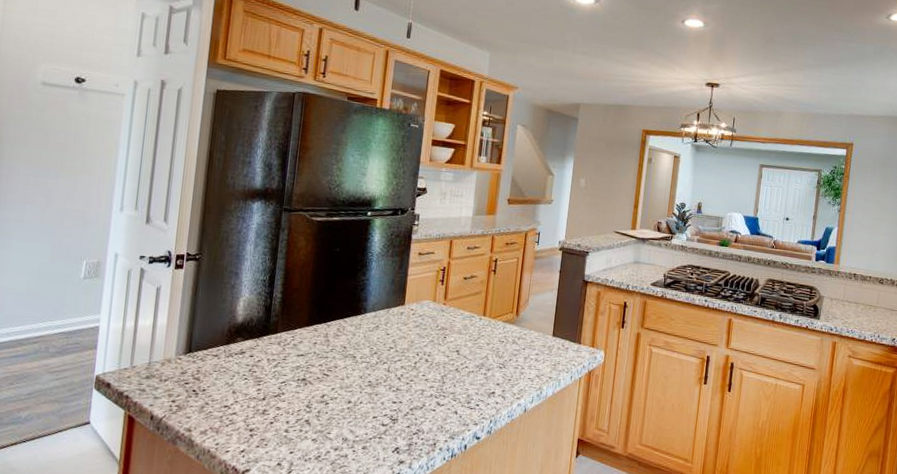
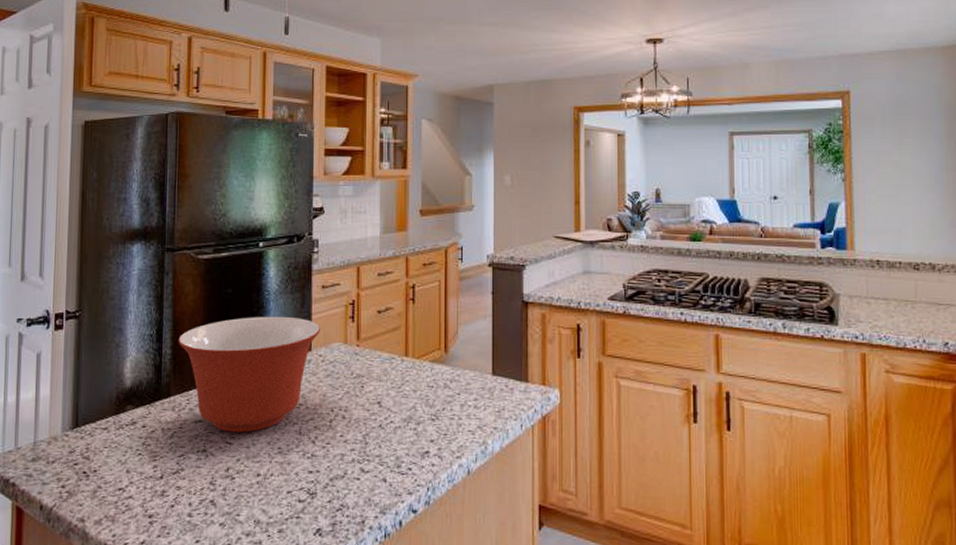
mixing bowl: none [288,273,415,367] -> present [178,316,321,433]

